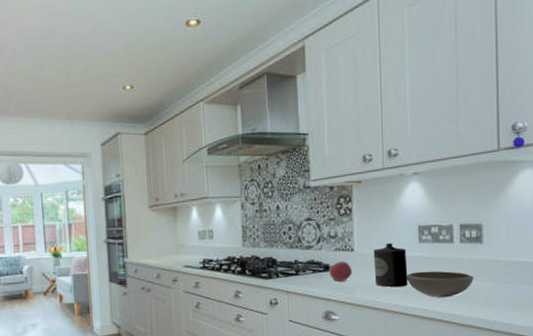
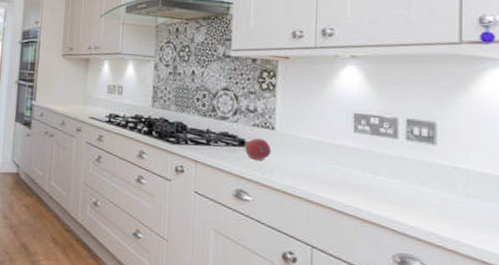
canister: present [373,243,408,288] -> none [297,127,338,178]
bowl: present [405,271,474,298] -> none [335,164,422,200]

